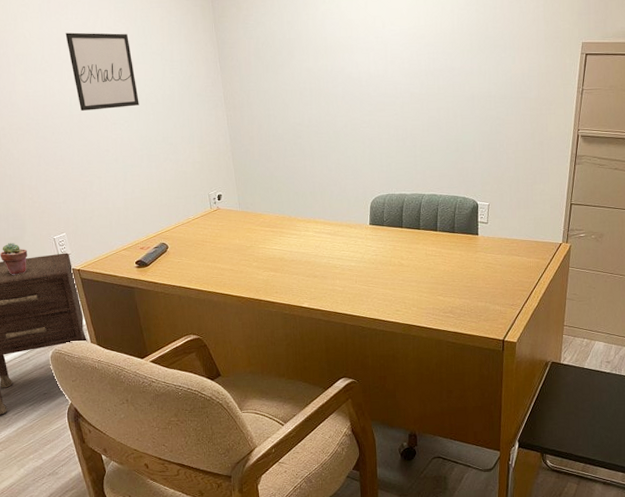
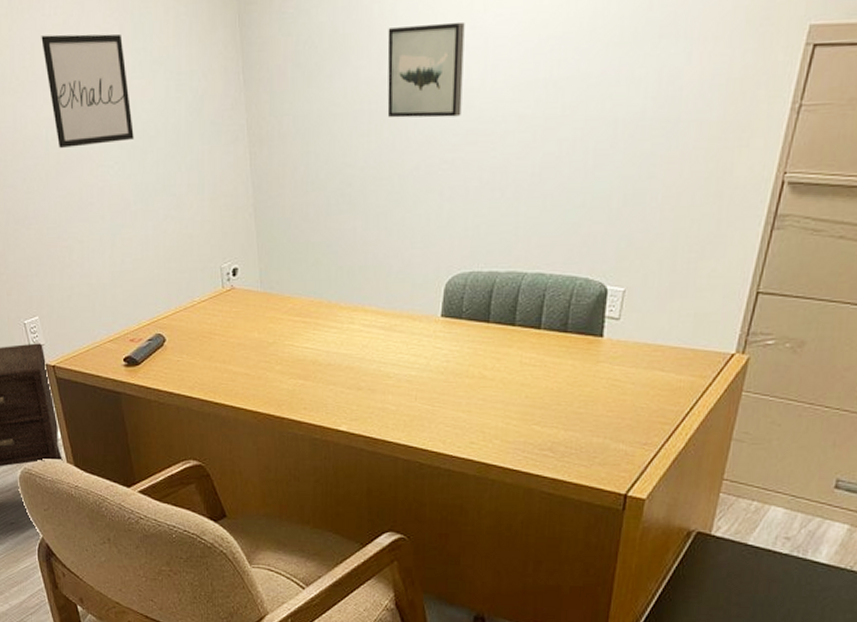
wall art: none [320,33,373,94] -> present [387,21,465,118]

